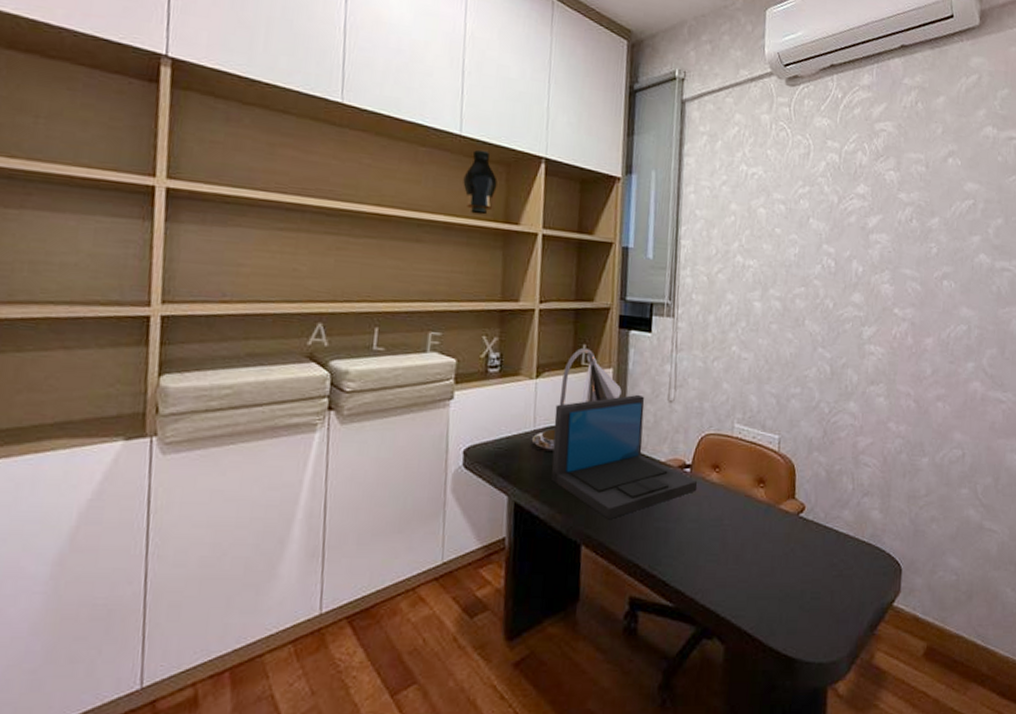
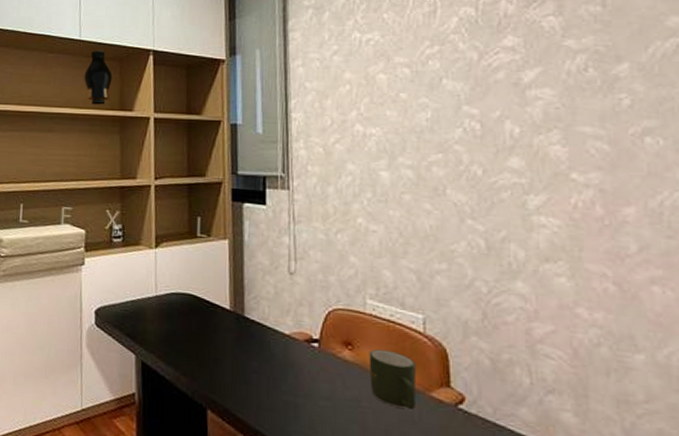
table lamp: present [530,347,622,453] -> none [154,219,239,318]
laptop: present [551,394,698,520] -> none [174,265,328,388]
mug: none [732,469,770,522] -> present [369,349,416,409]

